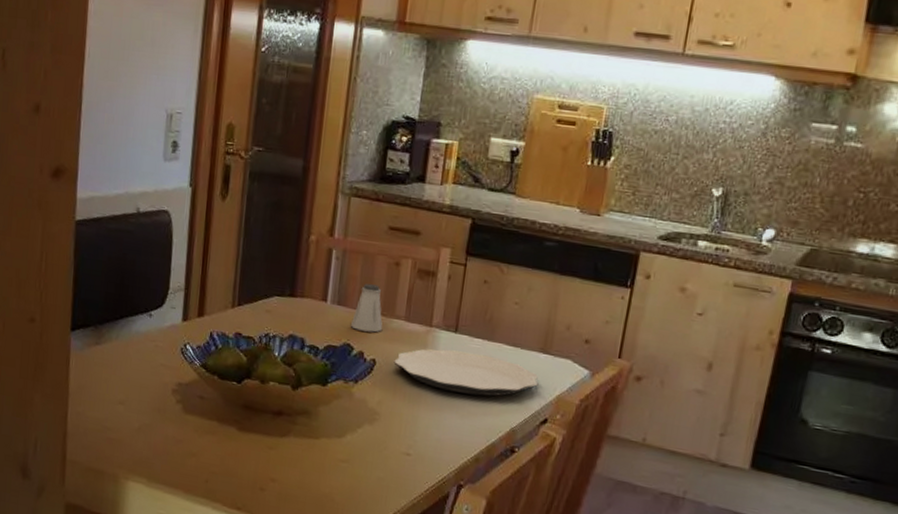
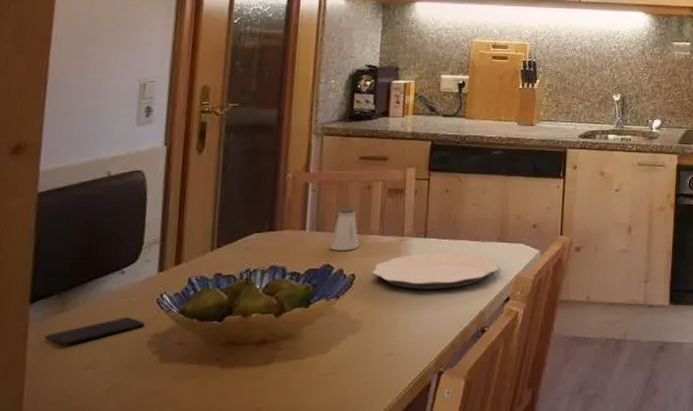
smartphone: none [83,360,170,378] -> present [44,317,145,346]

